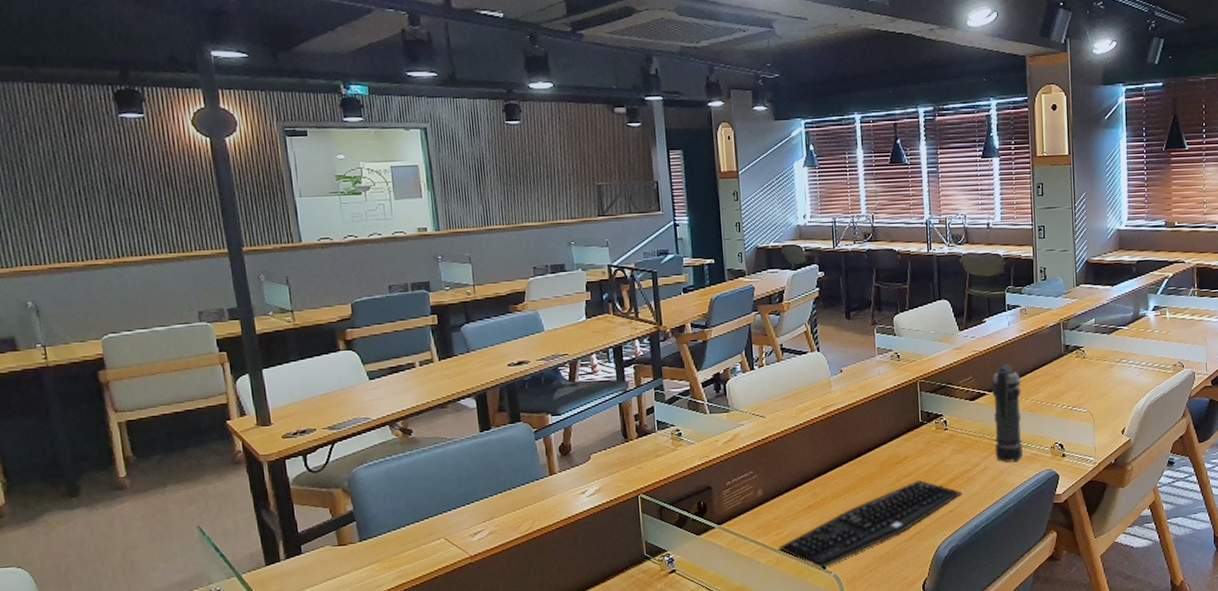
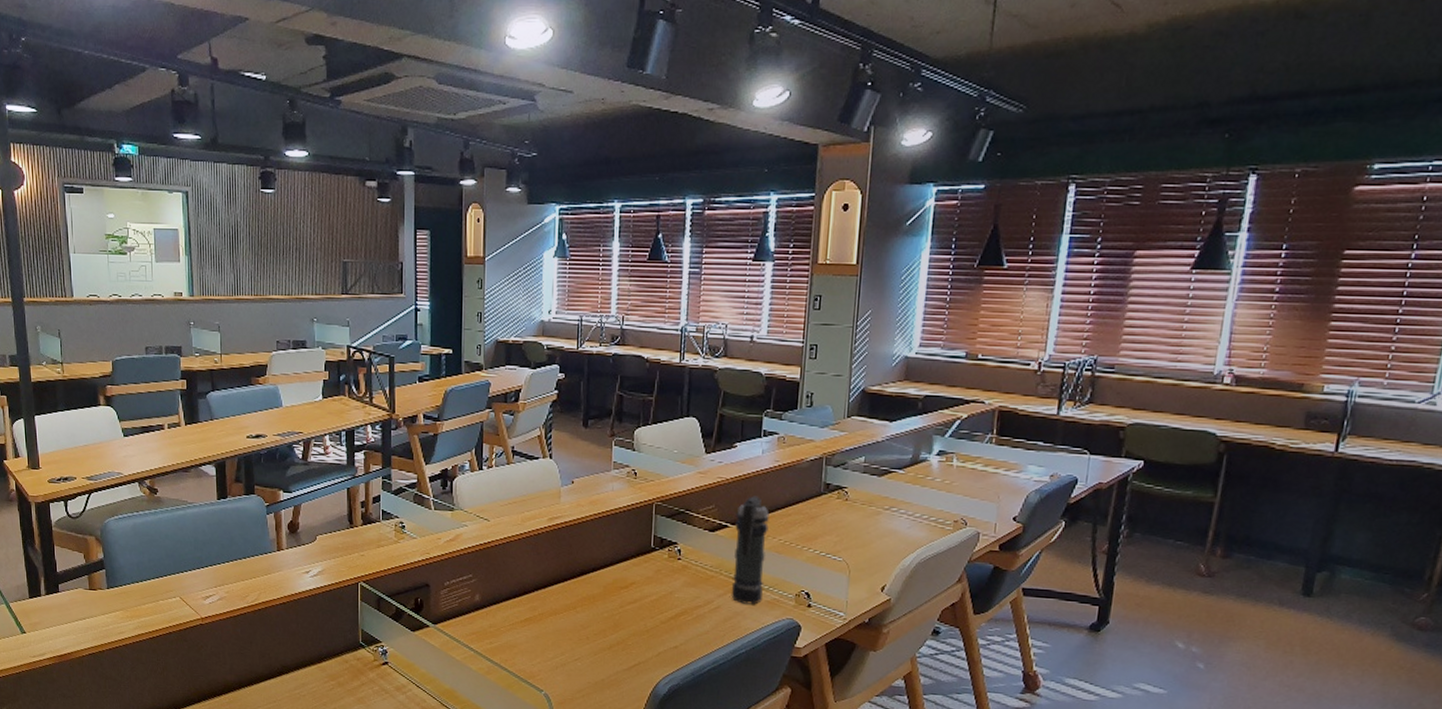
keyboard: present [778,480,963,570] -> none [490,609,690,686]

